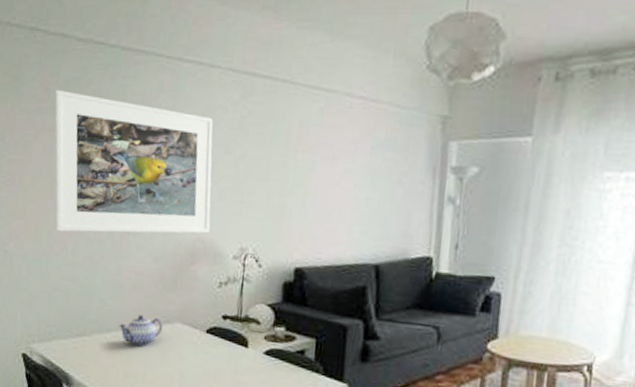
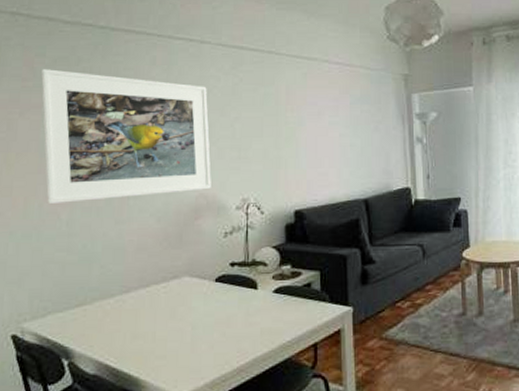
teapot: present [119,315,162,346] -> none [123,274,170,305]

